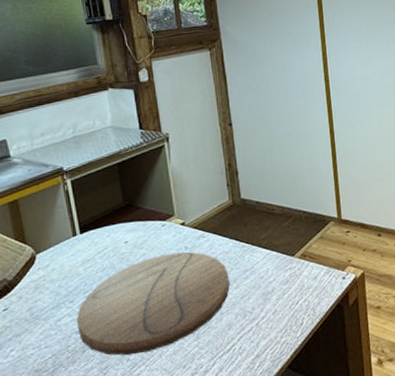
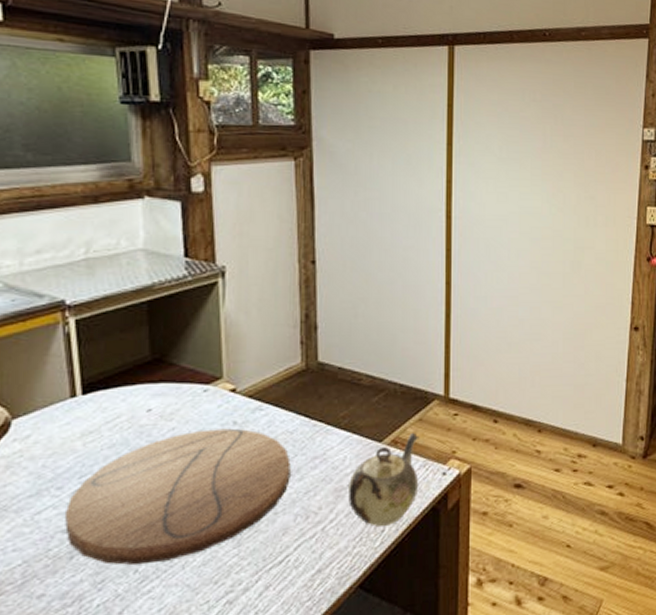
teapot: none [273,247,326,321] -> present [348,432,420,526]

